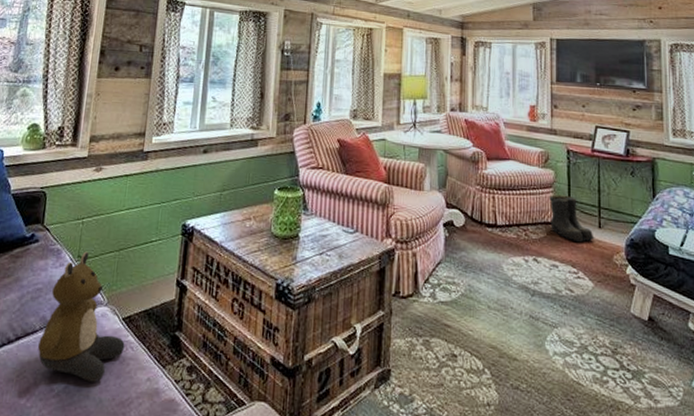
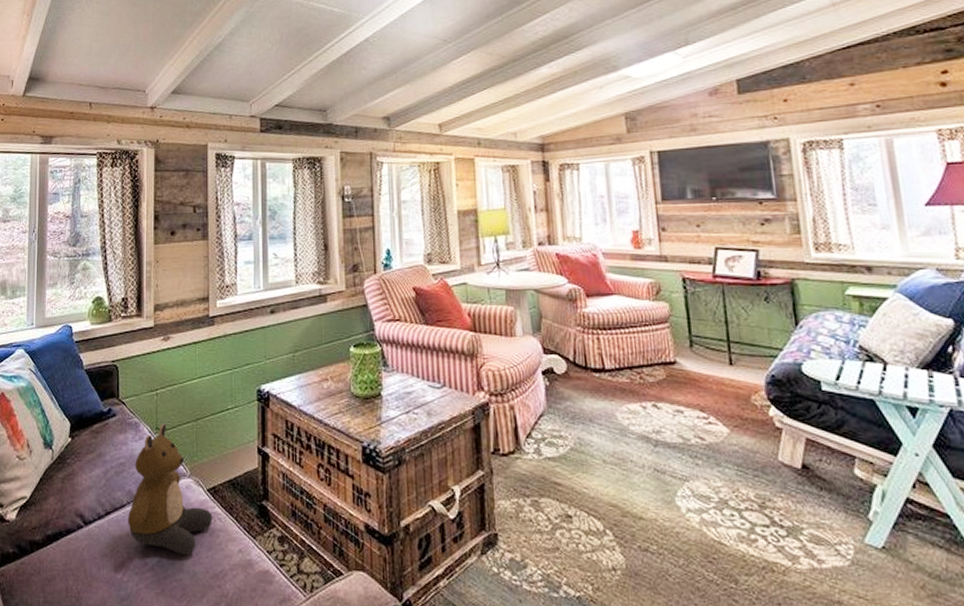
boots: present [549,195,596,243] -> none [665,330,727,383]

